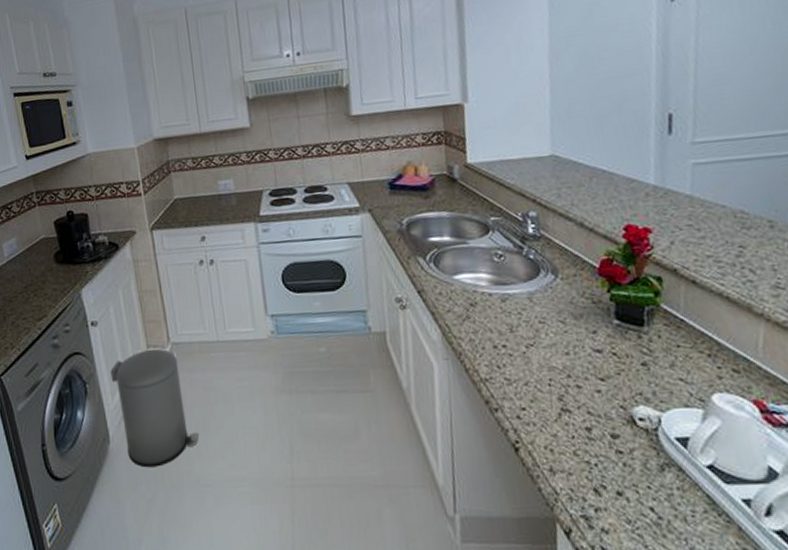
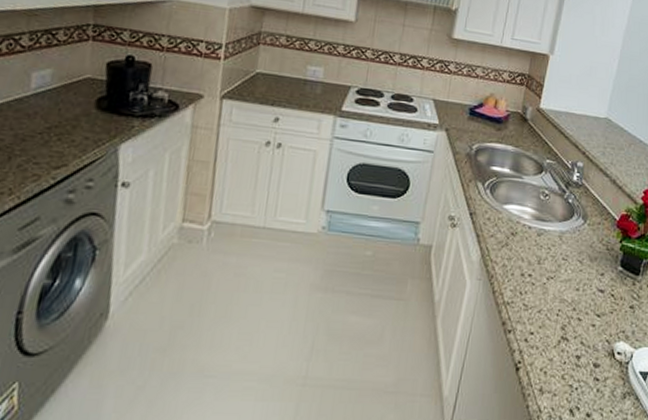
pedal bin: present [110,348,199,468] -> none [127,223,216,352]

